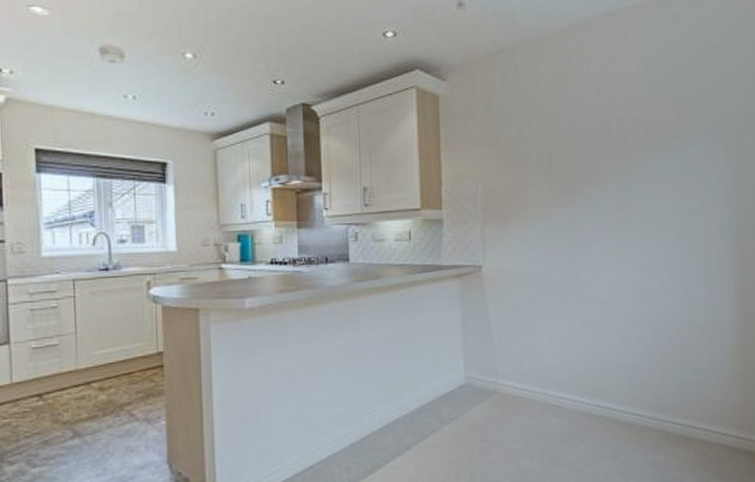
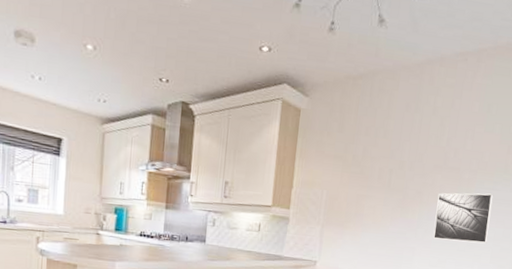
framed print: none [607,163,672,222] -> present [433,193,494,244]

